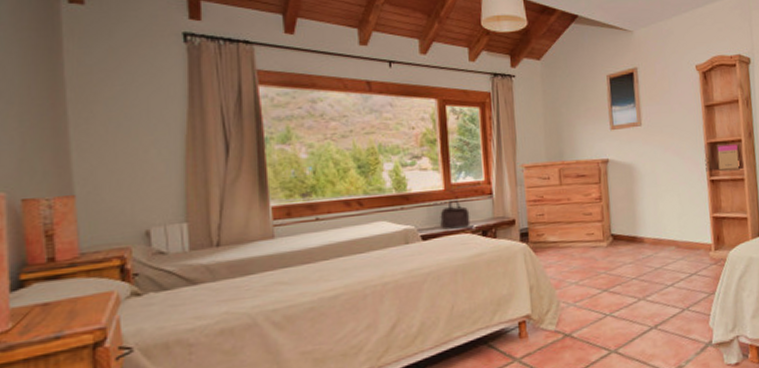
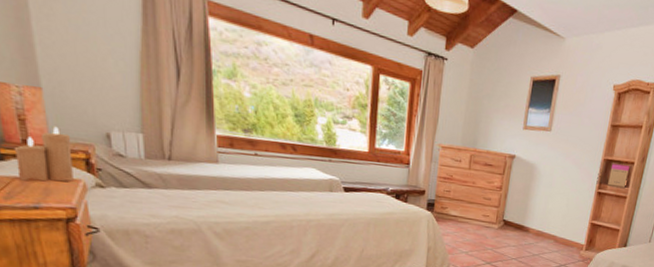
candle: none [37,235,105,308] -> present [13,126,74,182]
handbag: present [440,198,471,229] -> none [361,160,388,189]

